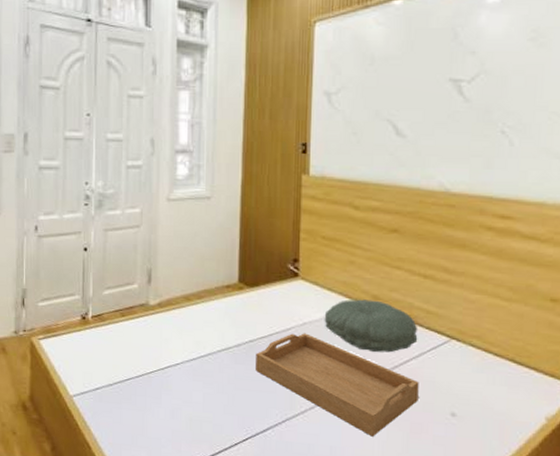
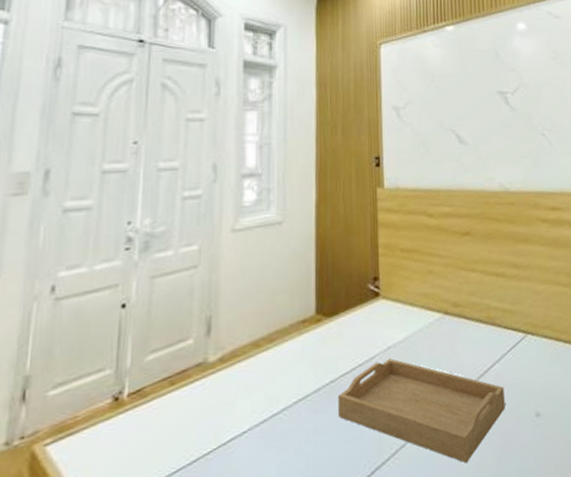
pillow: present [324,299,418,353] -> none [408,307,498,365]

